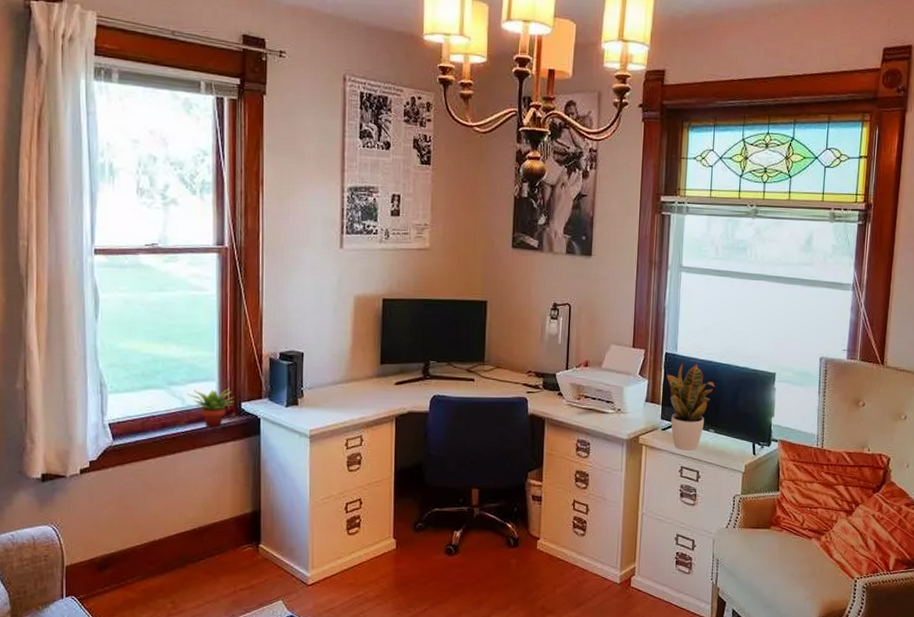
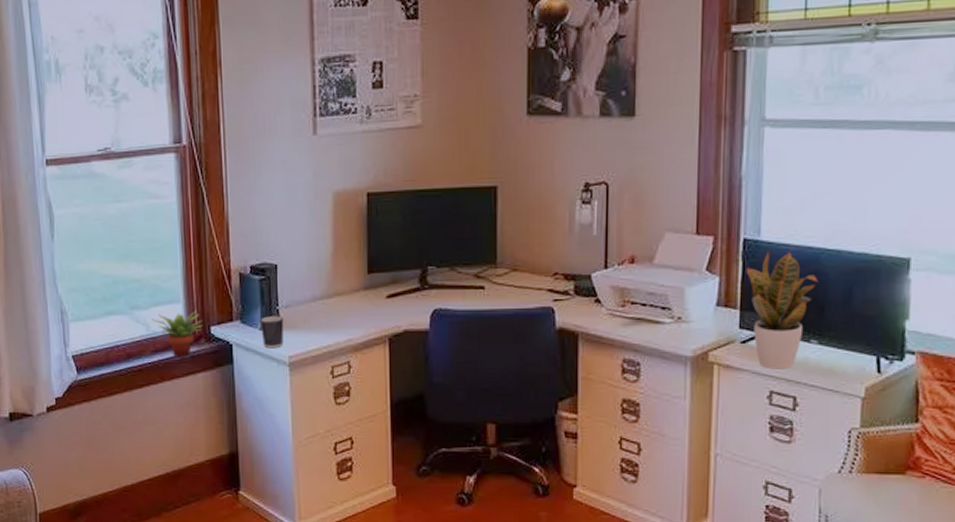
mug: none [285,395,307,423] -> present [259,316,284,349]

